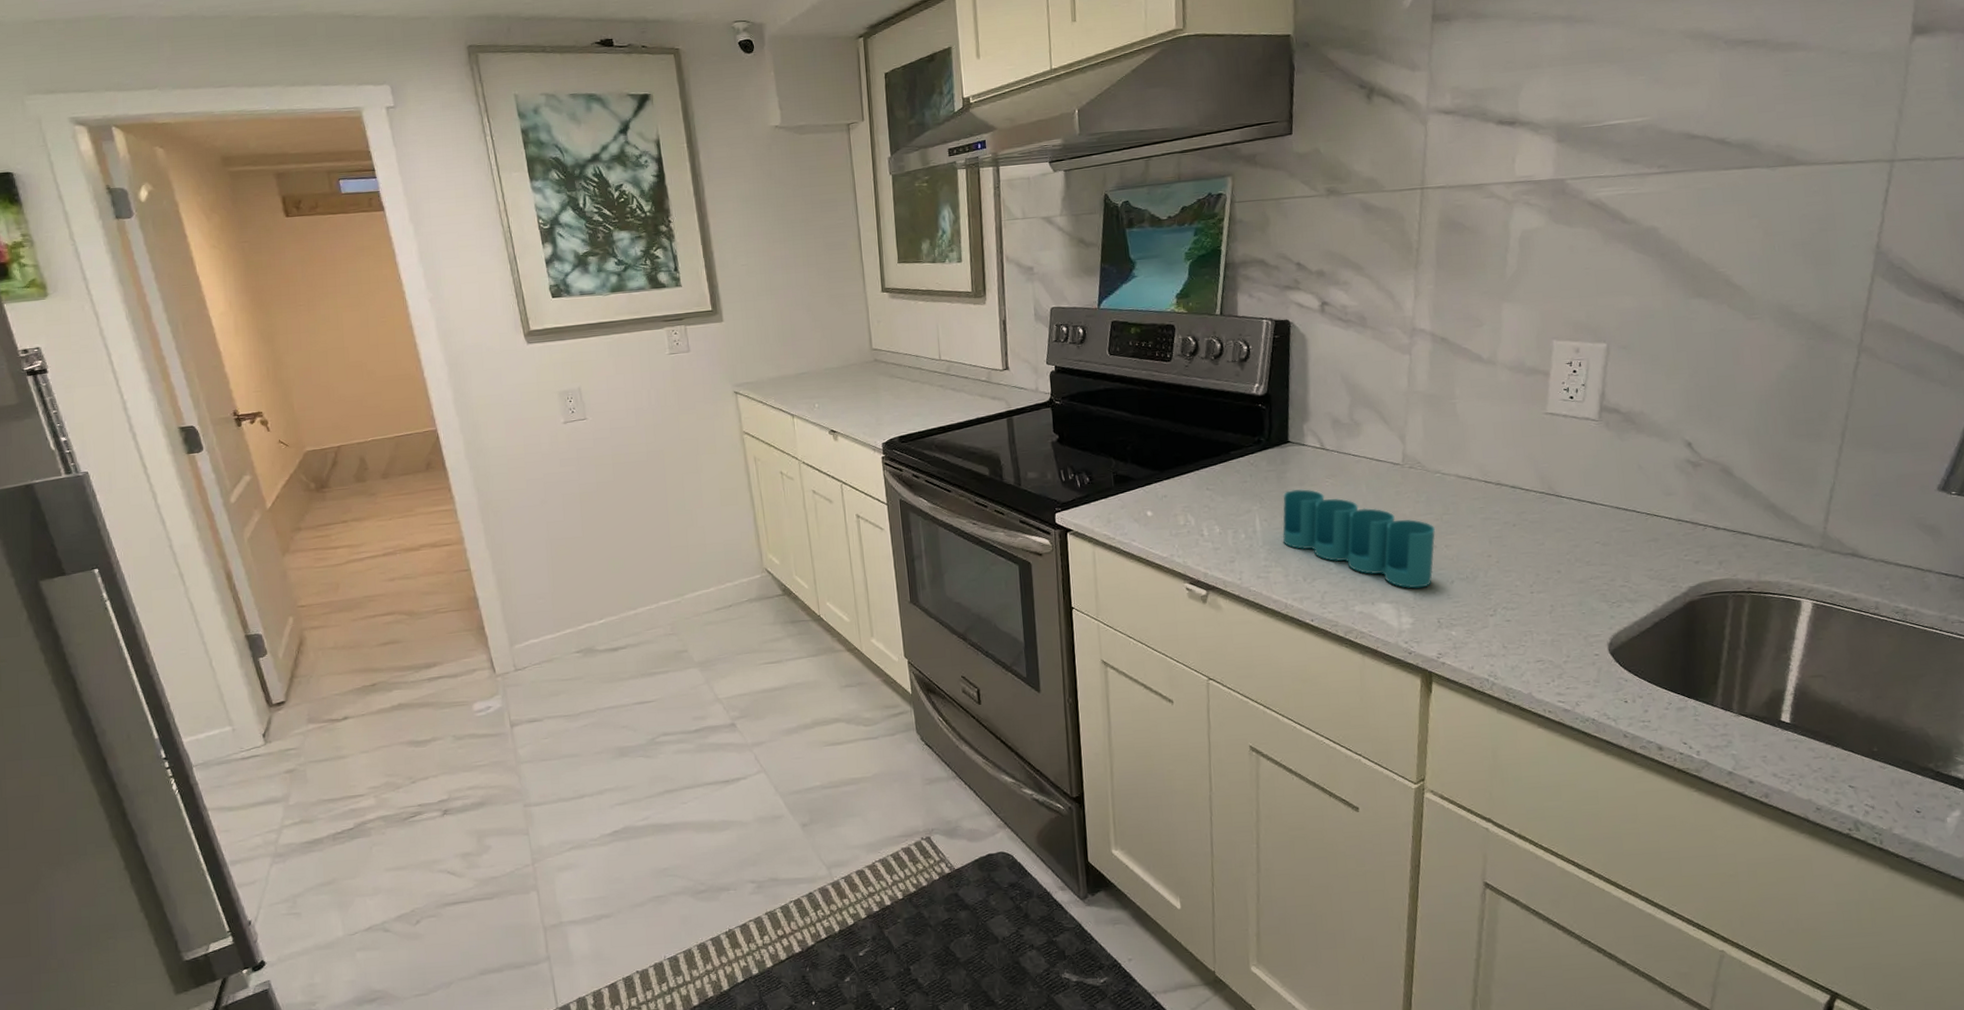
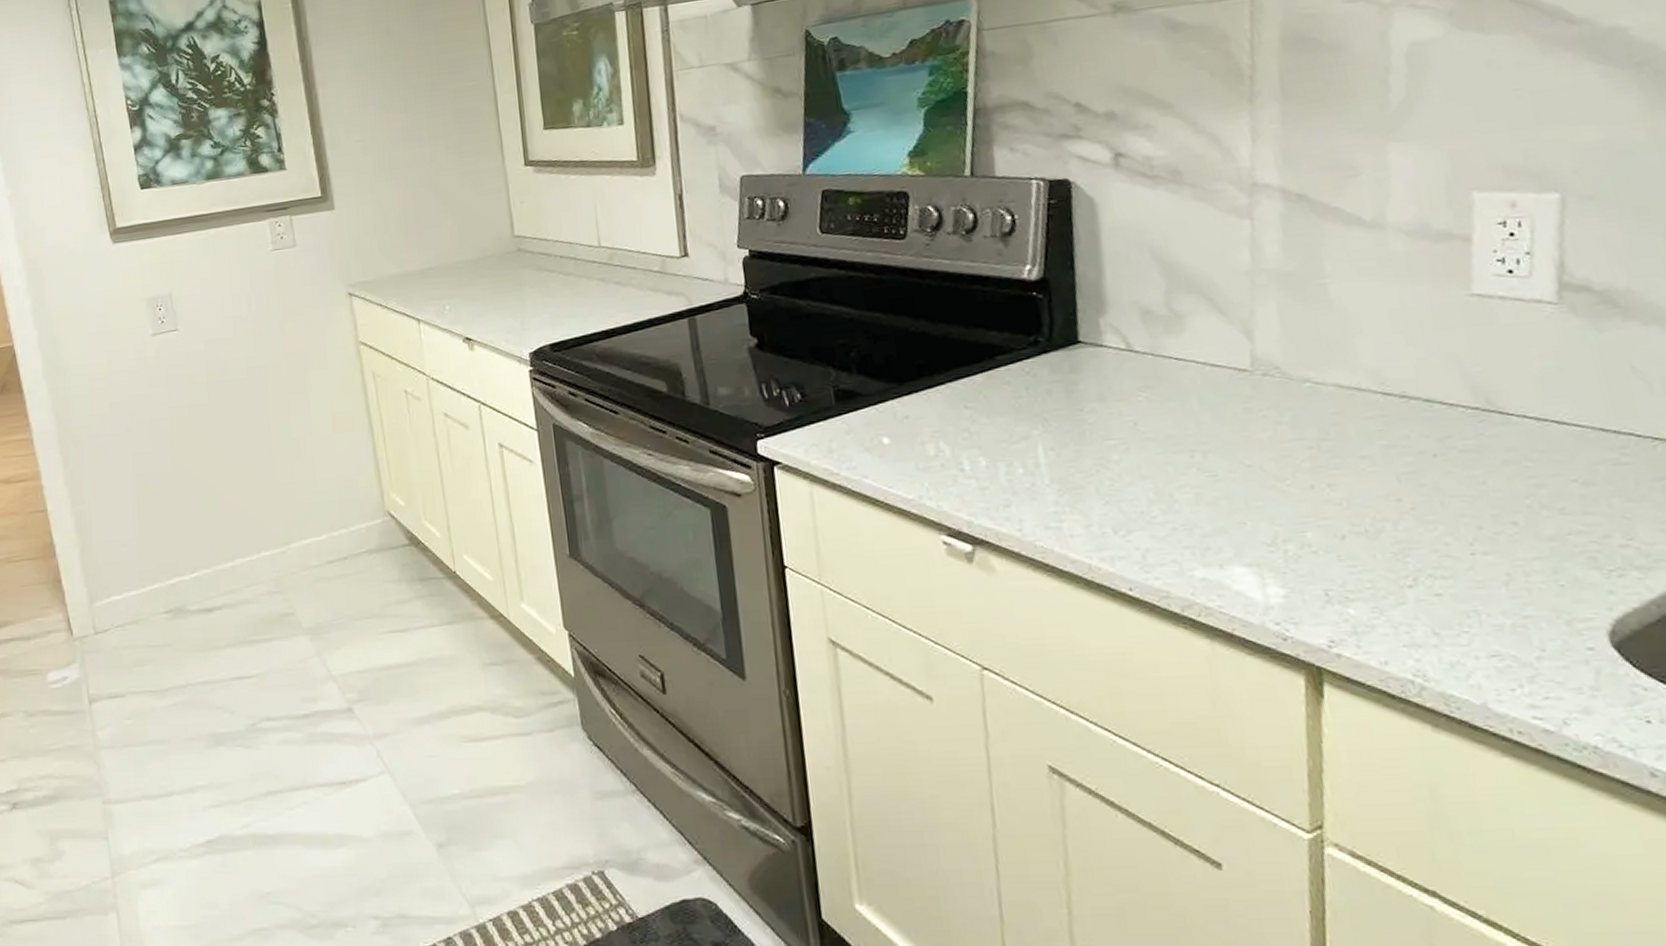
pen holder: present [1282,489,1435,589] -> none [1075,406,1311,546]

